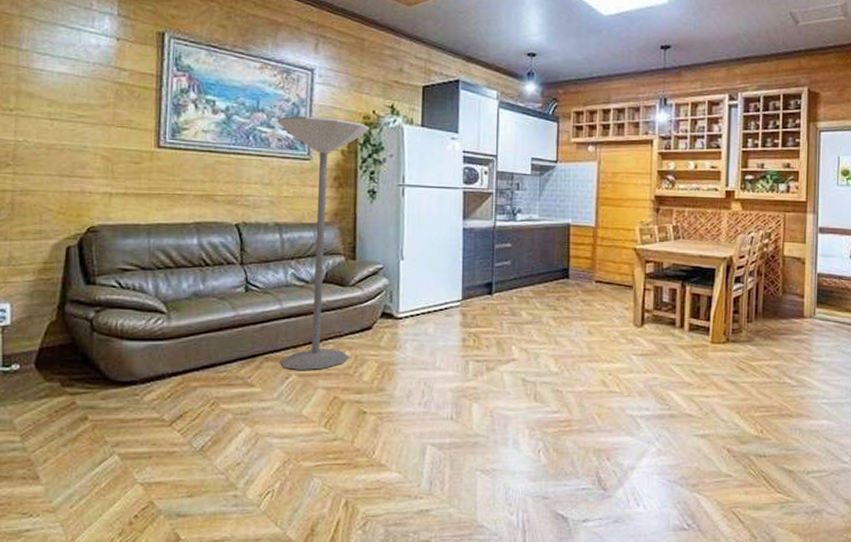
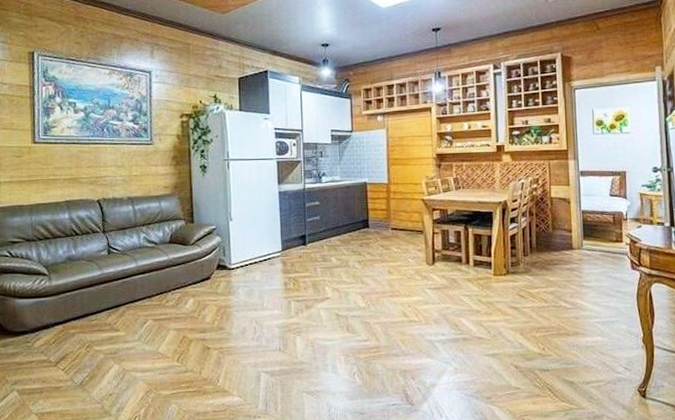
floor lamp: present [277,116,369,370] -> none [125,109,198,316]

